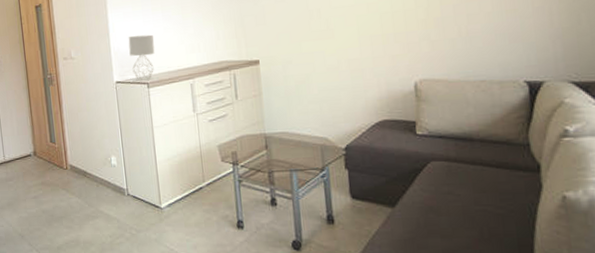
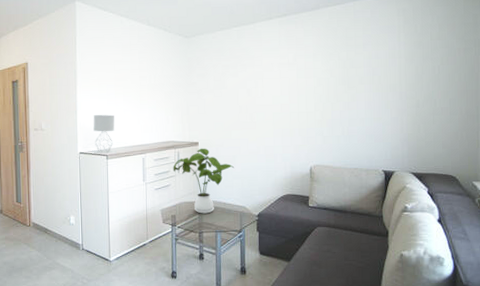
house plant: none [228,66,309,149] -> present [173,148,235,214]

